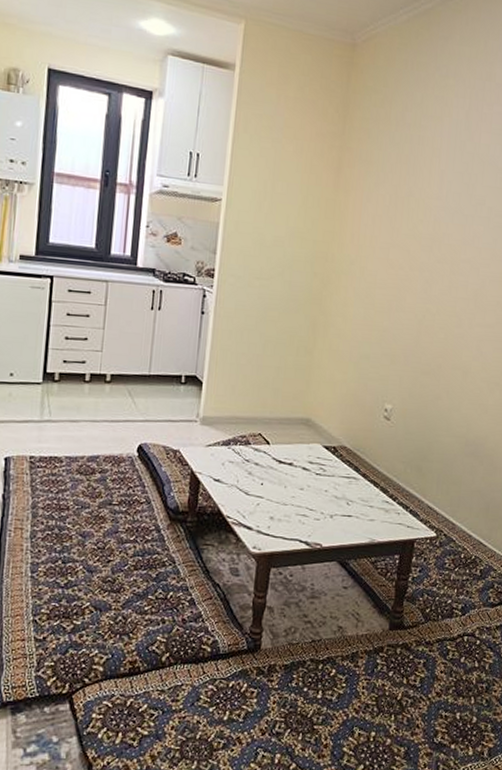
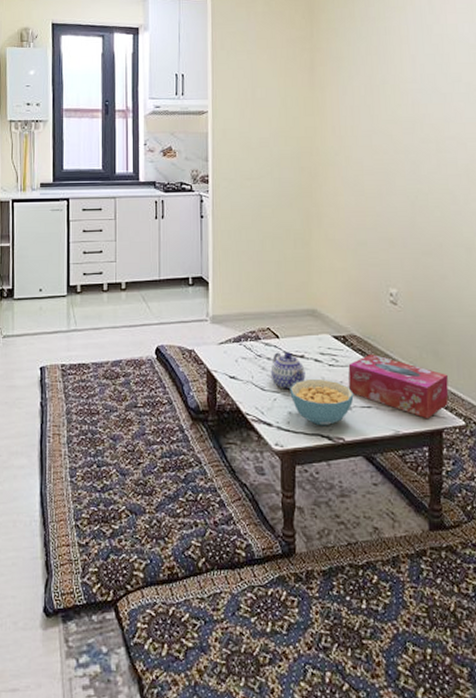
teapot: none [256,458,292,495] -> present [270,352,306,389]
cereal bowl: none [274,487,337,532] -> present [290,380,354,426]
tissue box: none [332,466,427,529] -> present [348,355,449,418]

